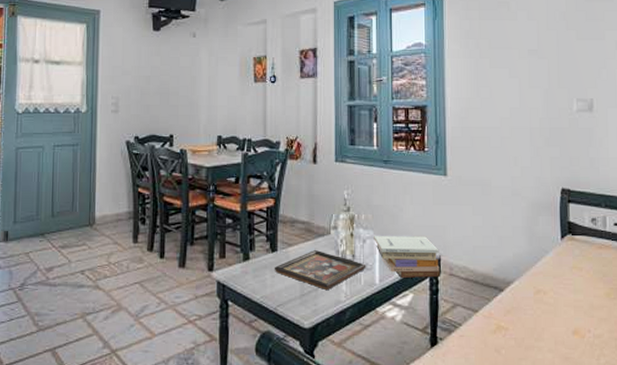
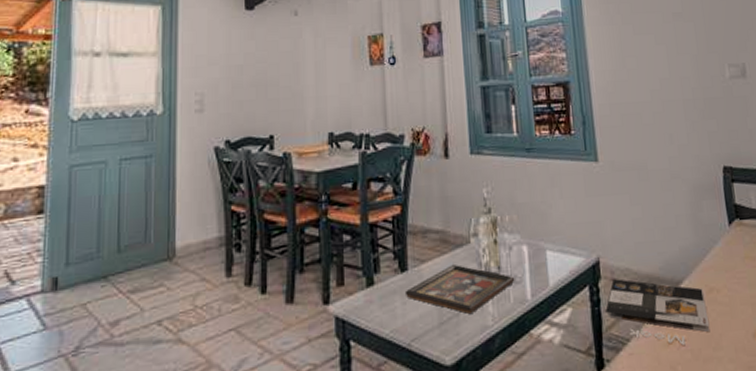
books: present [374,236,441,278] -> none [521,236,602,289]
magazine: none [442,274,534,334] -> present [605,279,710,345]

